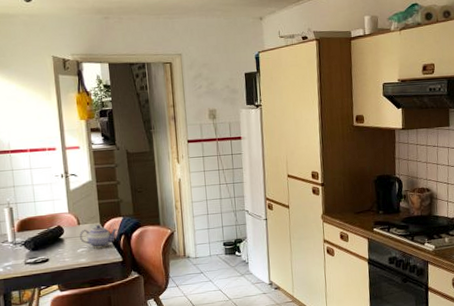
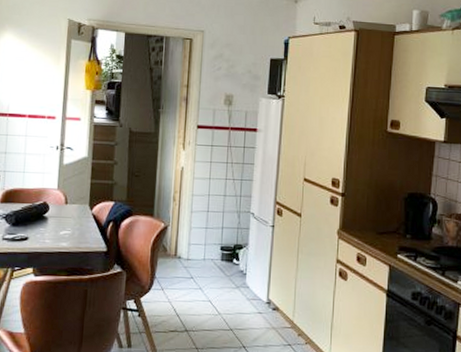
teapot: present [80,224,118,249] -> none [65,206,107,234]

